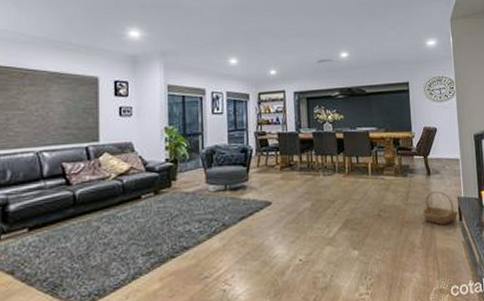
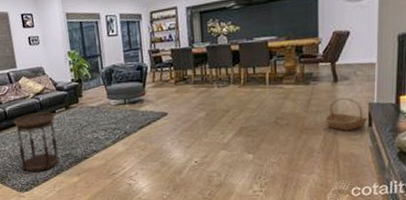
side table: none [83,197,140,277] -> present [13,112,59,172]

